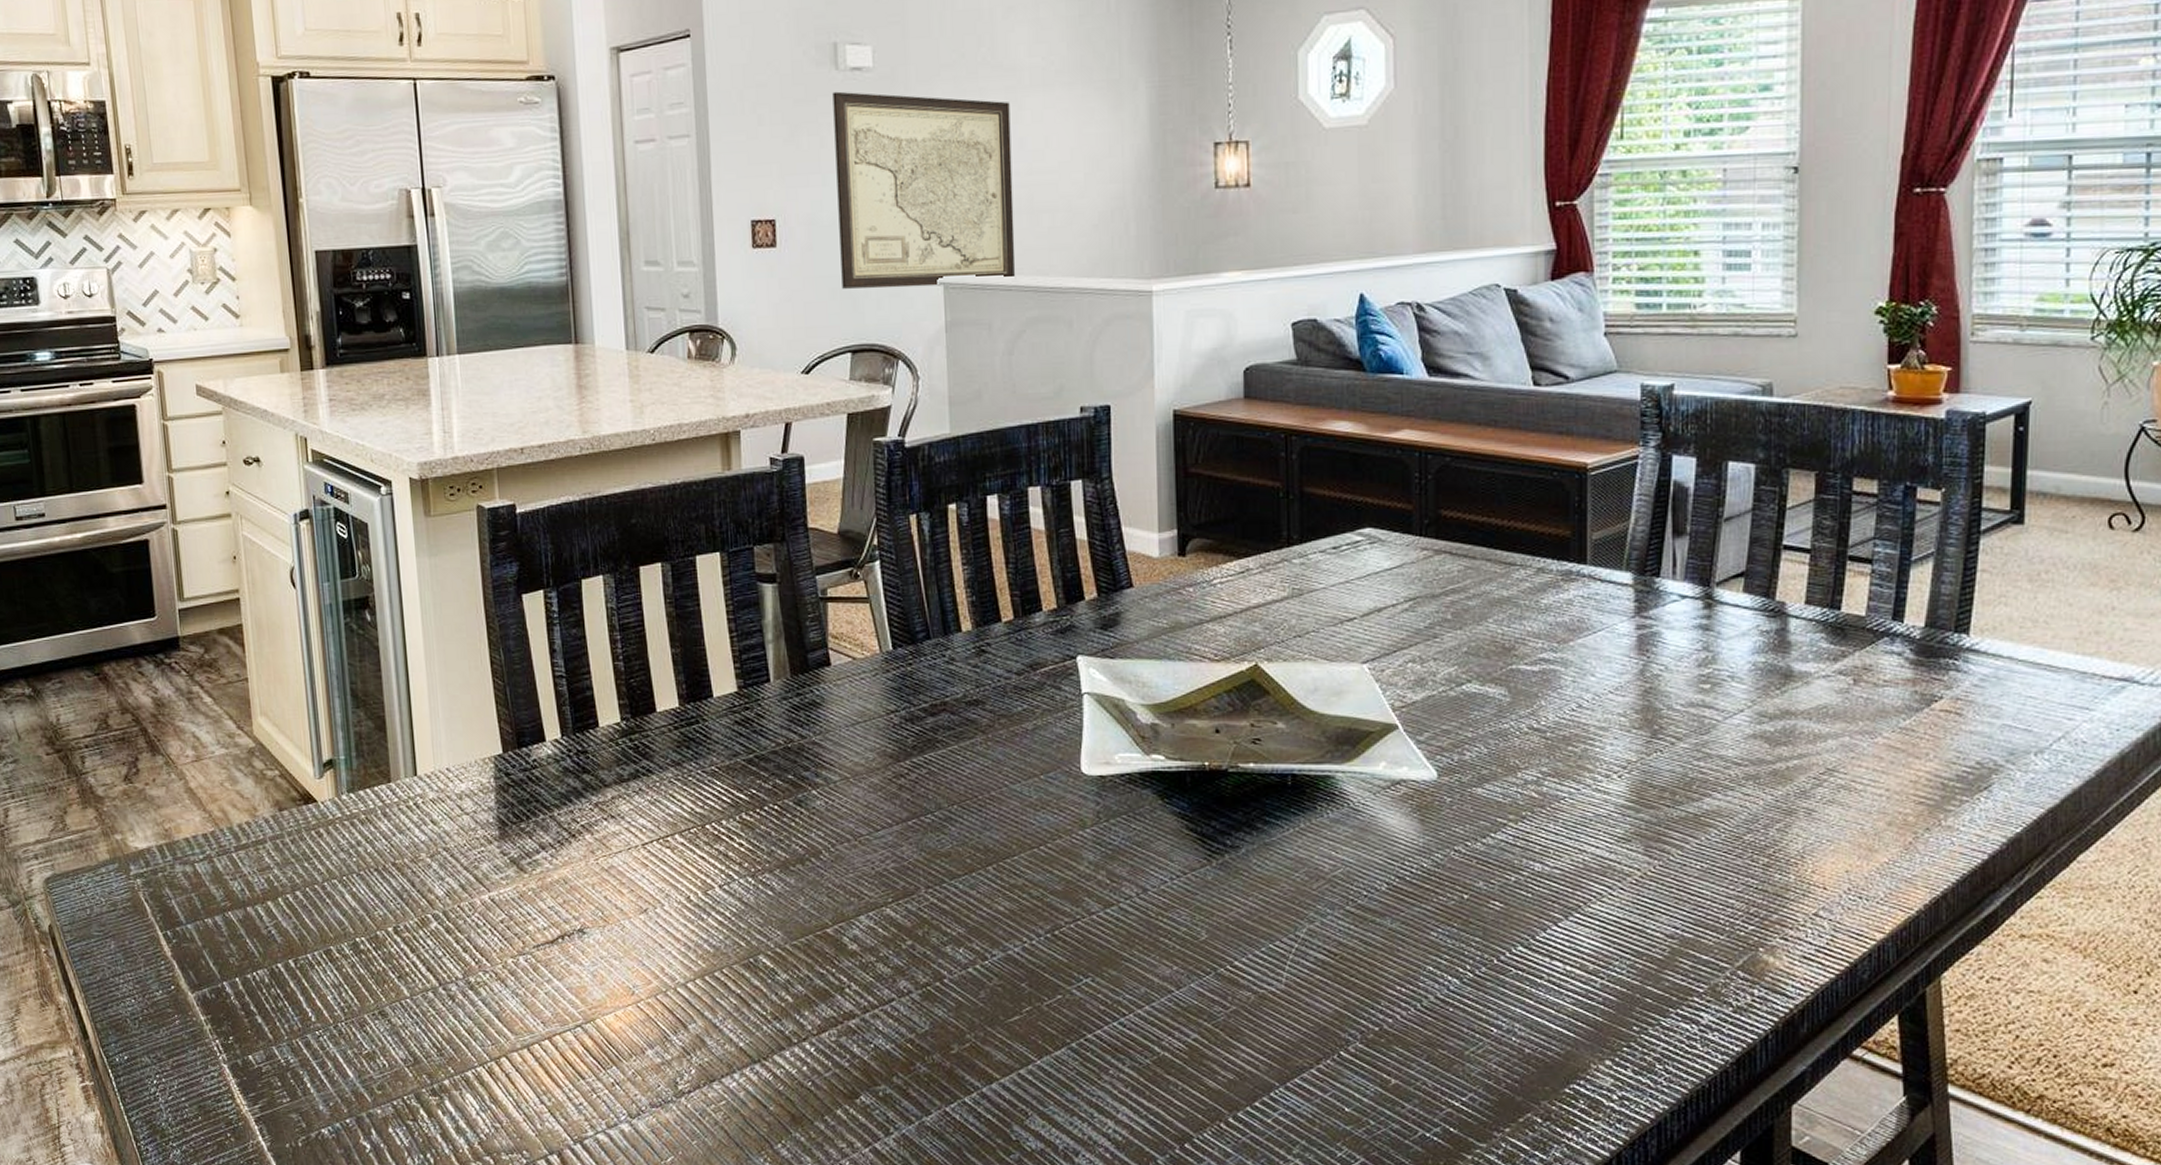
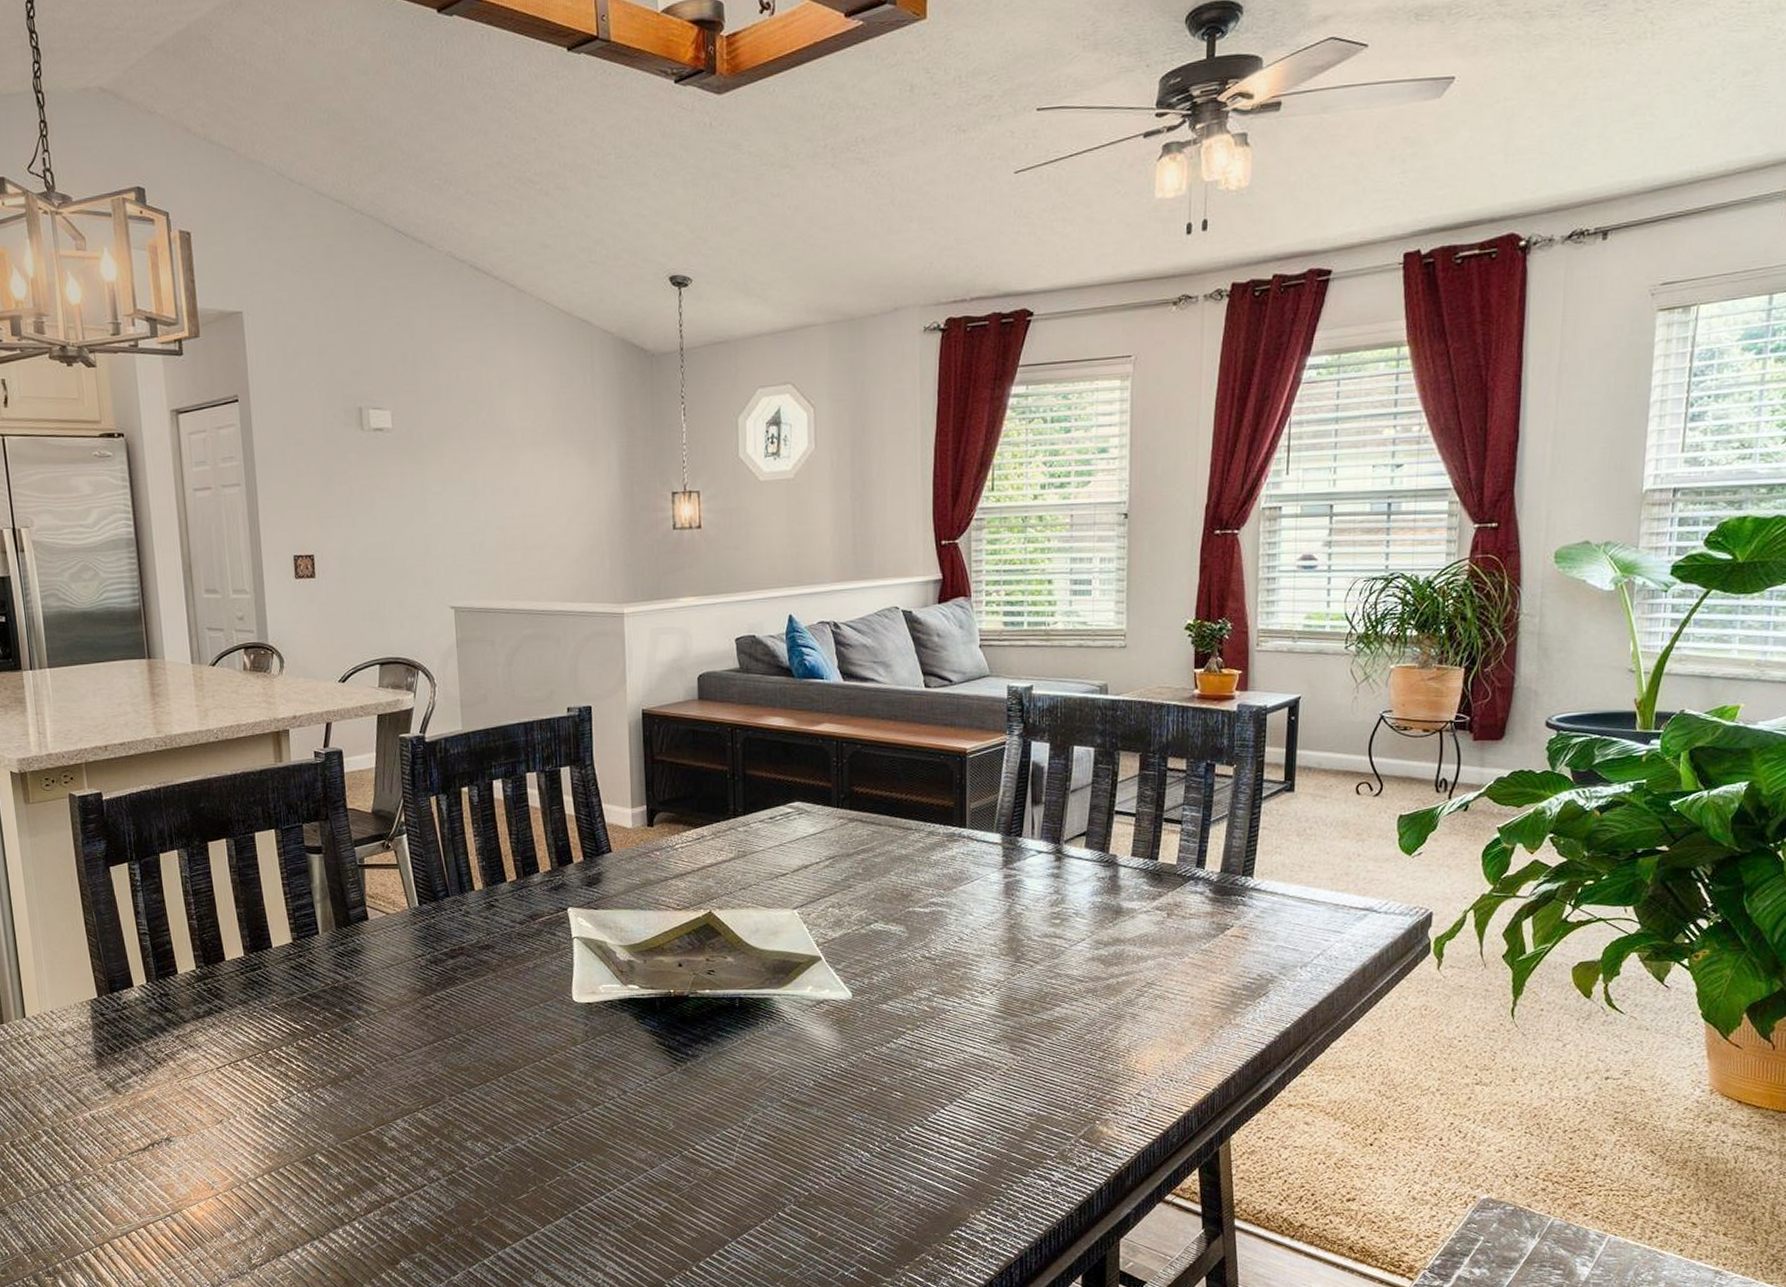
wall art: present [832,91,1016,289] -> none [359,448,513,612]

